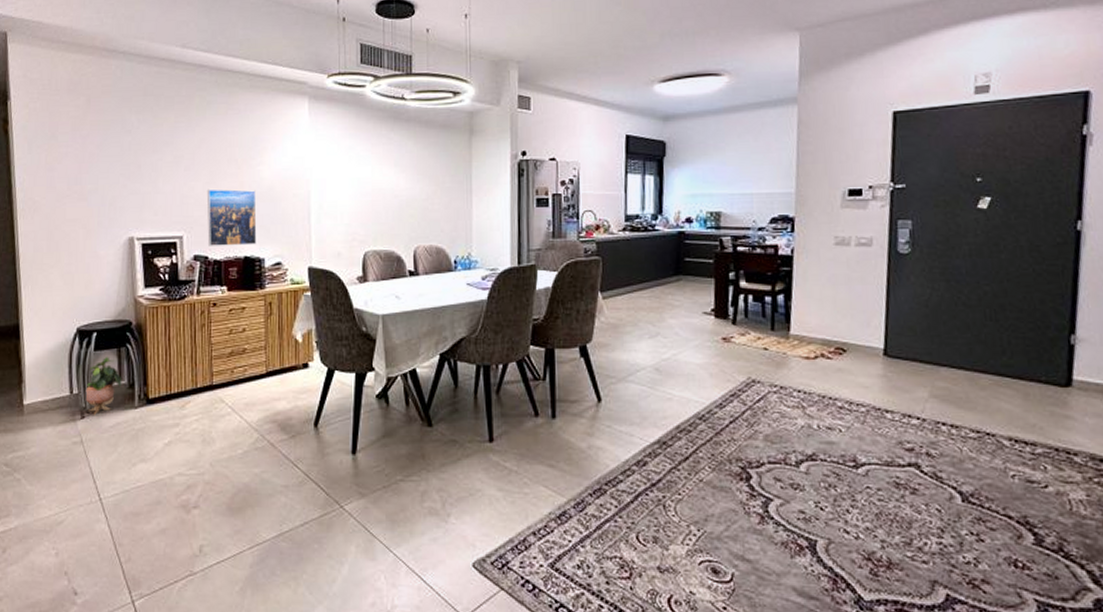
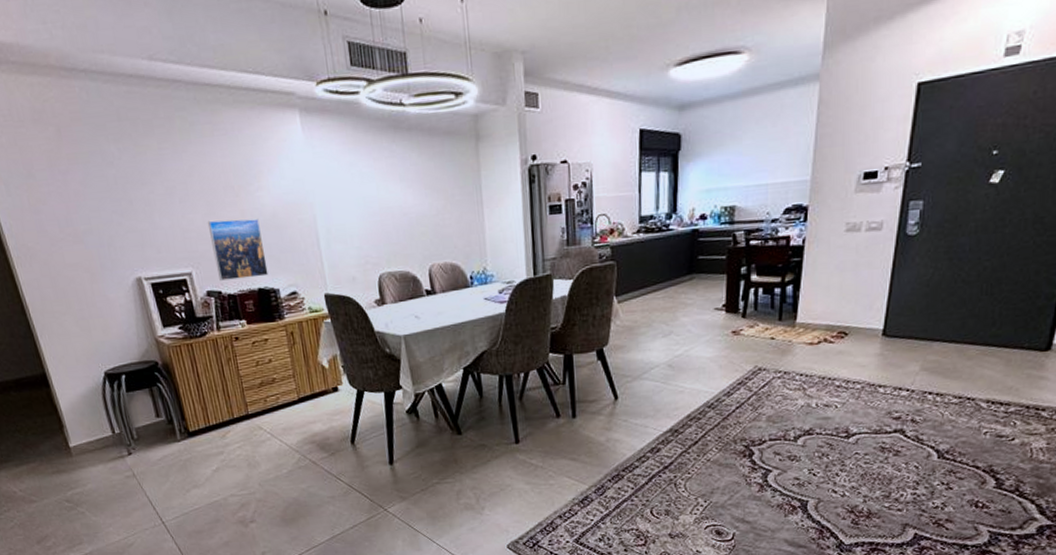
potted plant: present [85,357,122,415] -> none [125,397,161,451]

